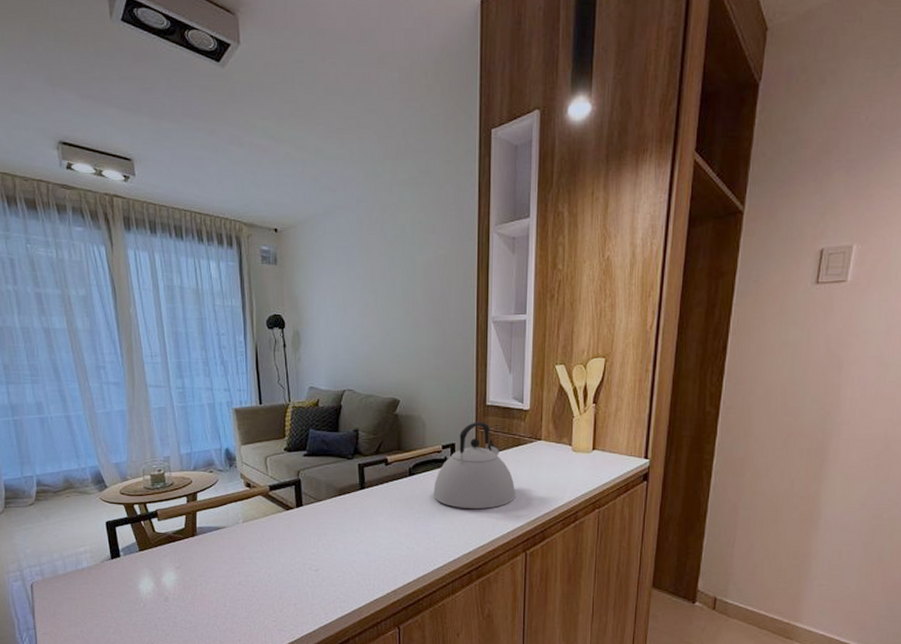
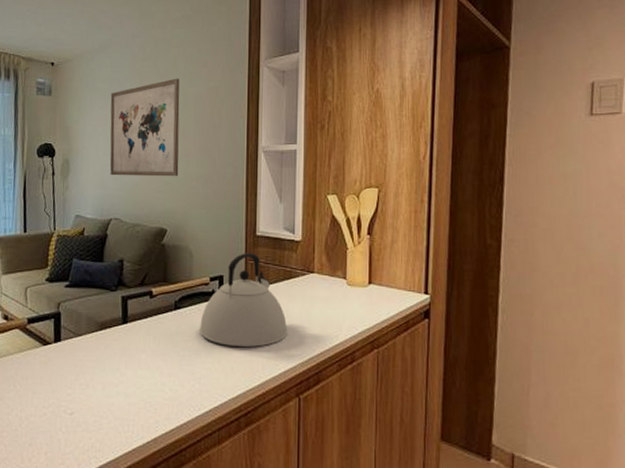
wall art: none [337,245,410,348] -> present [109,78,180,177]

